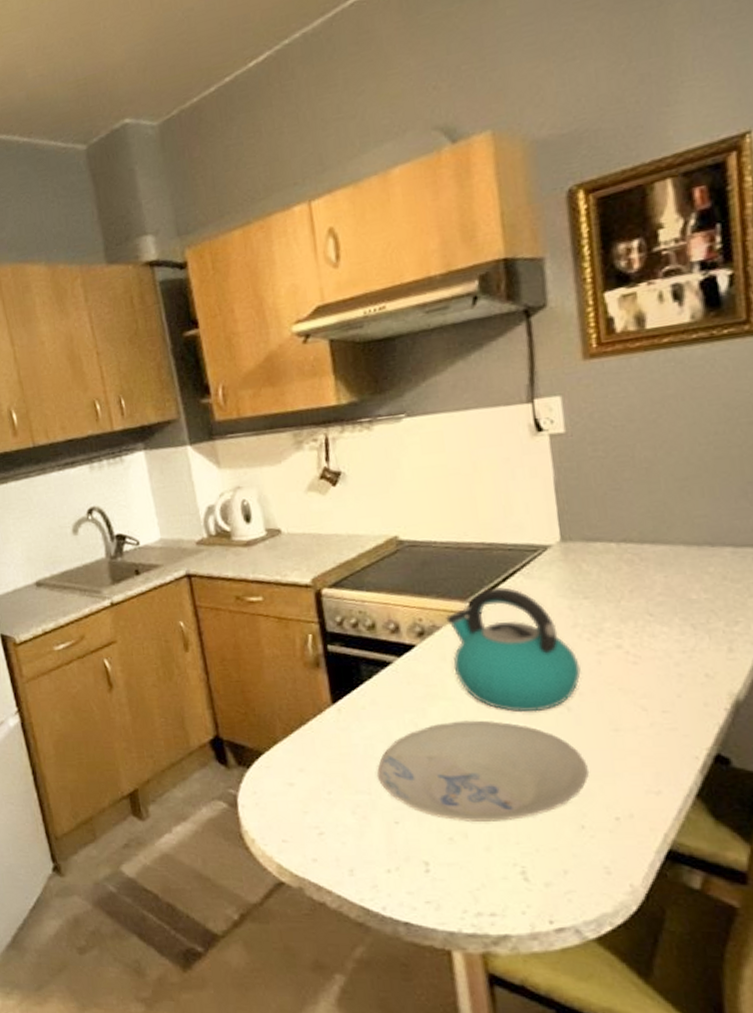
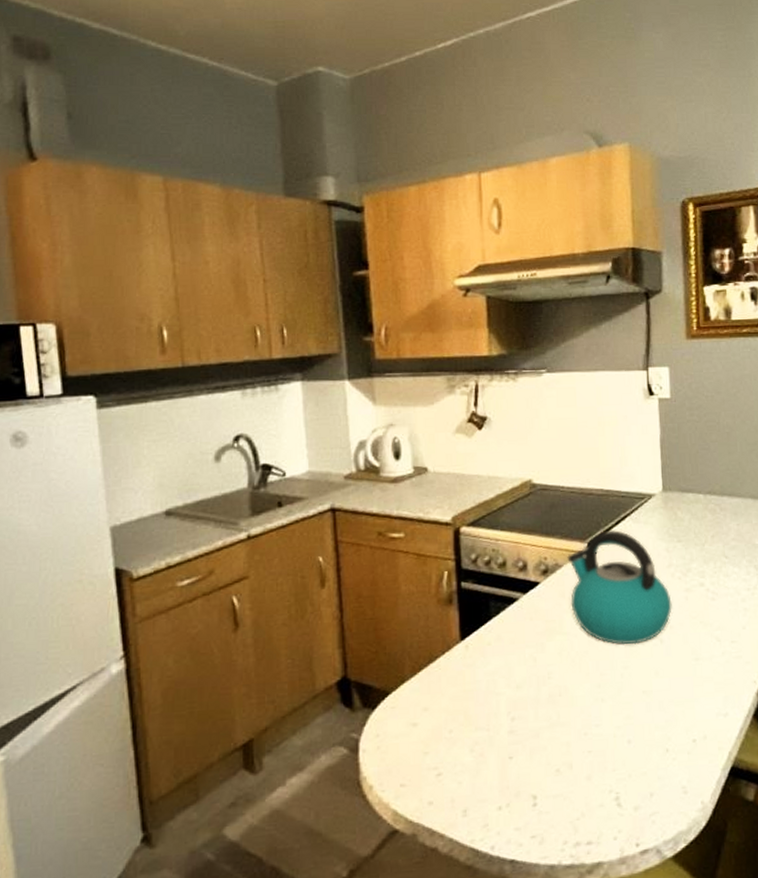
bowl: present [377,720,590,822] -> none [497,653,675,753]

